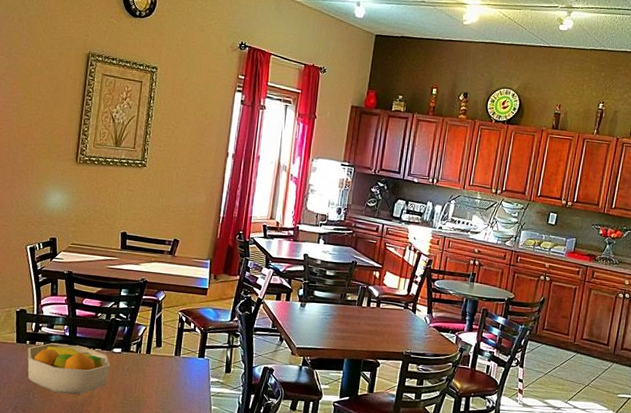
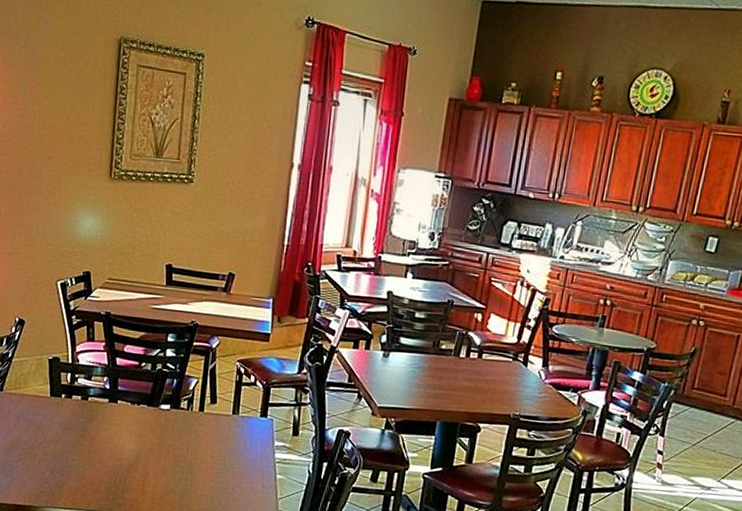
fruit bowl: present [27,343,111,395] -> none [63,397,158,458]

